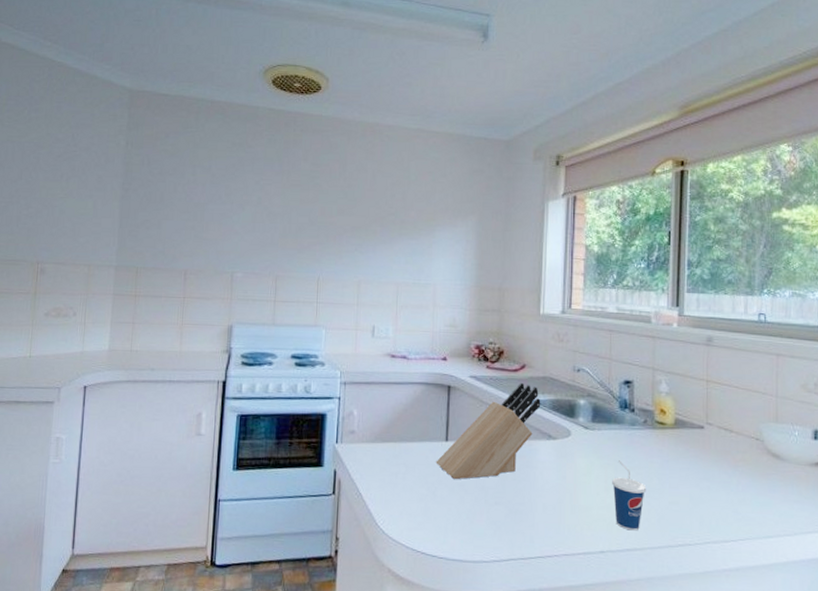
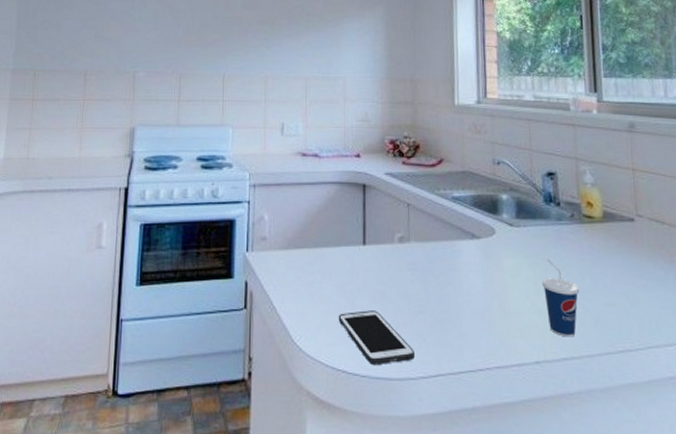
cell phone: none [419,500,489,549] -> present [338,310,415,366]
knife block: present [436,382,541,480] -> none [353,178,462,288]

